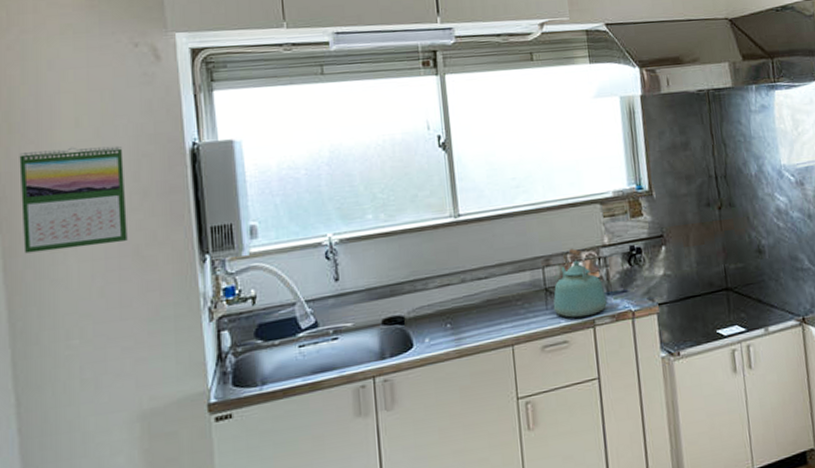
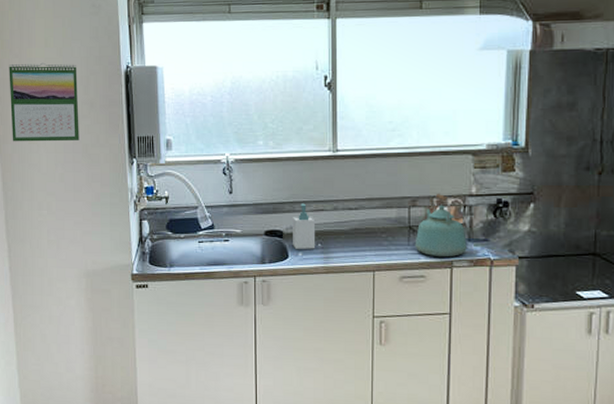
soap bottle: none [415,280,445,335] -> present [293,203,316,249]

